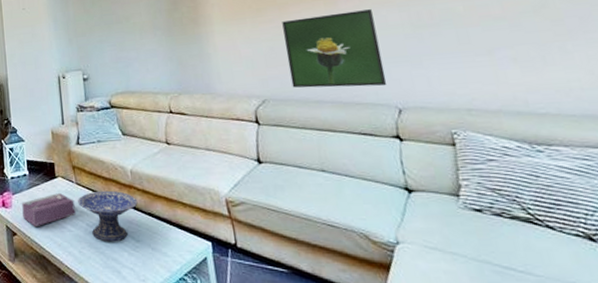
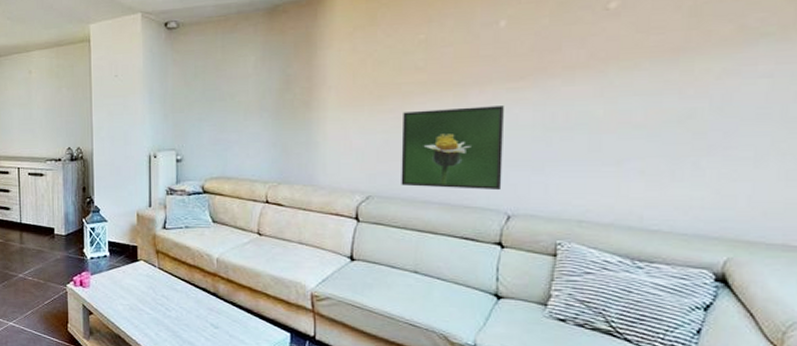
tissue box: present [22,192,76,228] -> none [100,275,155,308]
decorative bowl: present [78,190,138,242] -> none [159,277,221,327]

